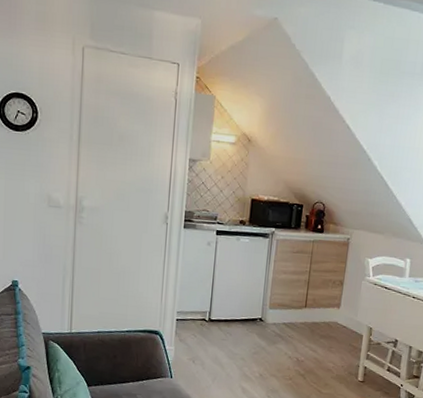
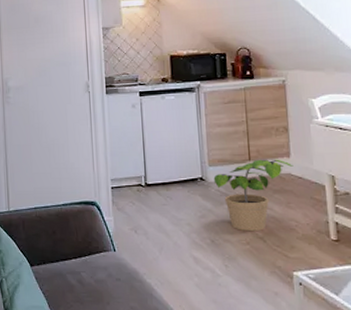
potted plant: none [271,307,341,370] -> present [213,159,293,232]

